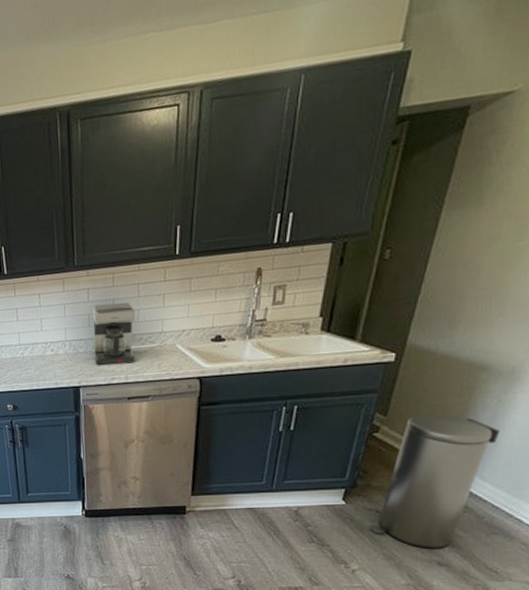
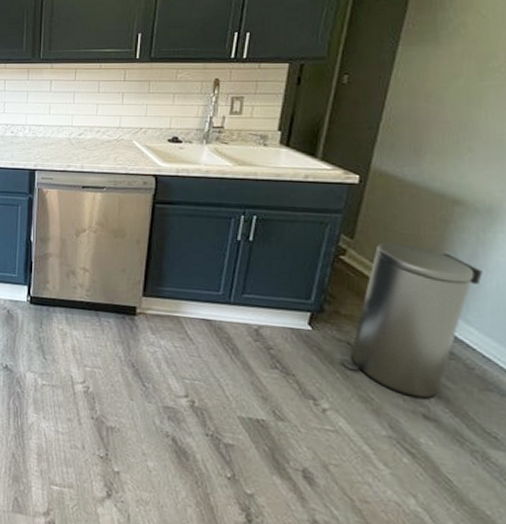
coffee maker: present [92,302,136,365] -> none [51,96,95,153]

